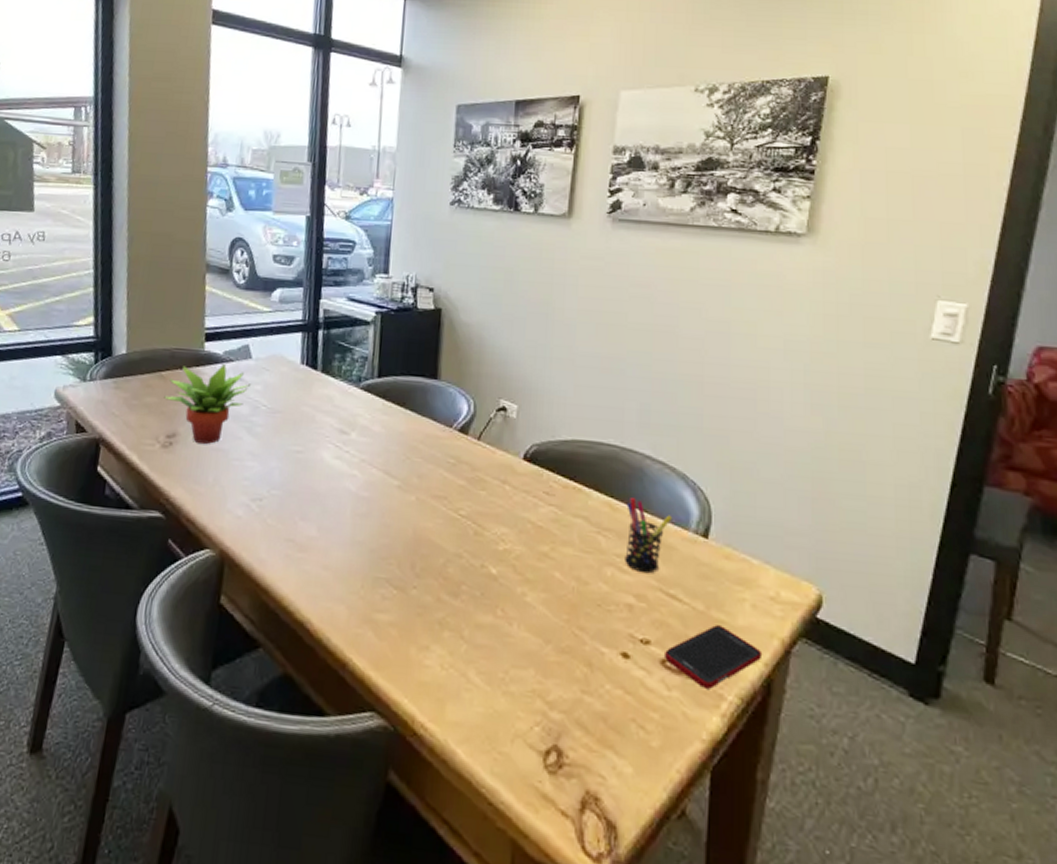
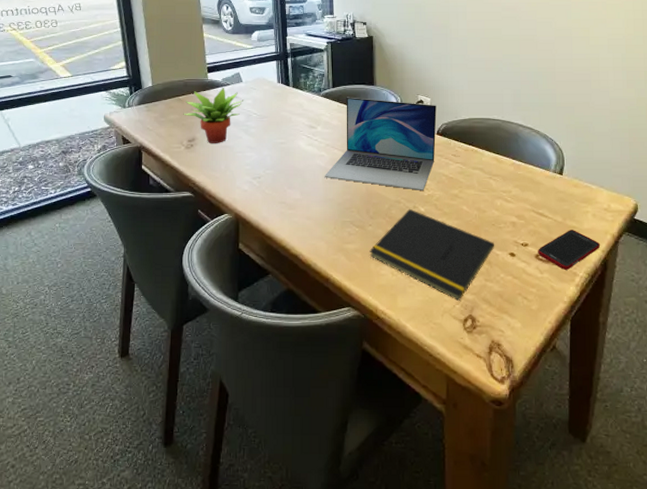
laptop: none [354,392,526,544] -> present [324,97,437,191]
notepad: none [409,567,600,720] -> present [369,208,495,301]
pen holder: present [625,498,673,574] -> none [508,153,539,201]

